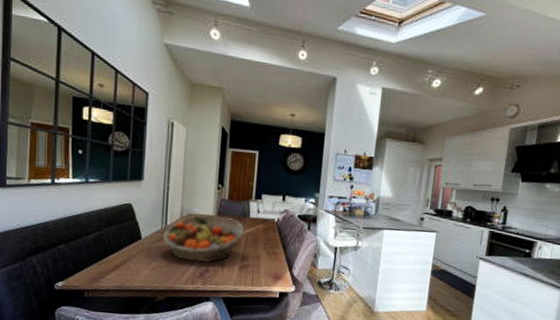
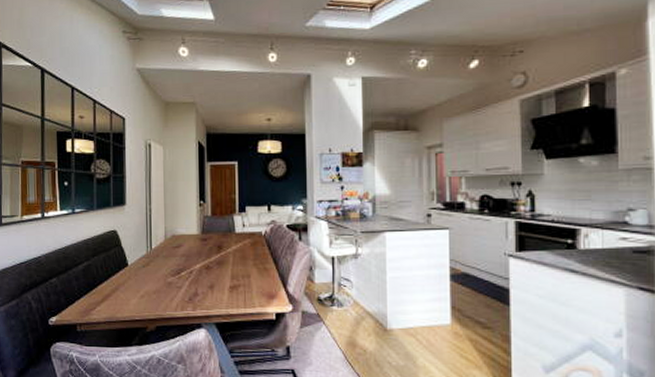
fruit basket: present [162,215,245,262] -> none [148,234,231,286]

